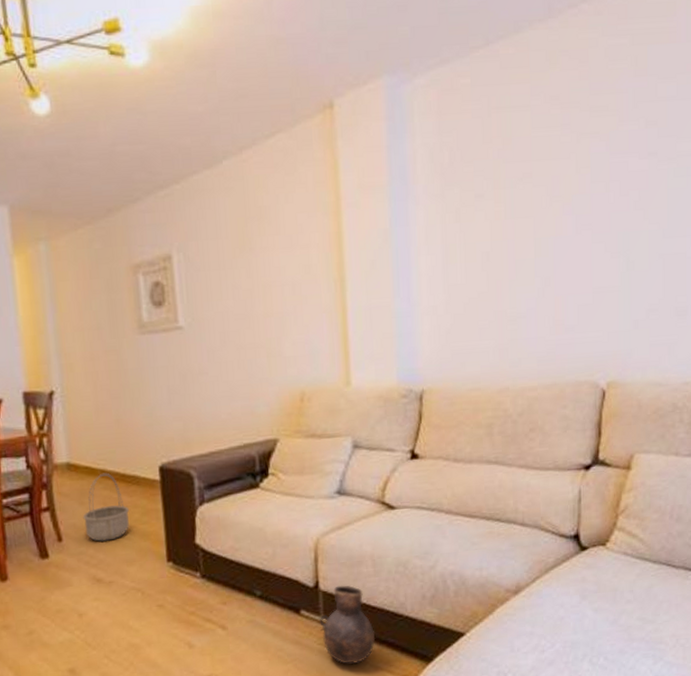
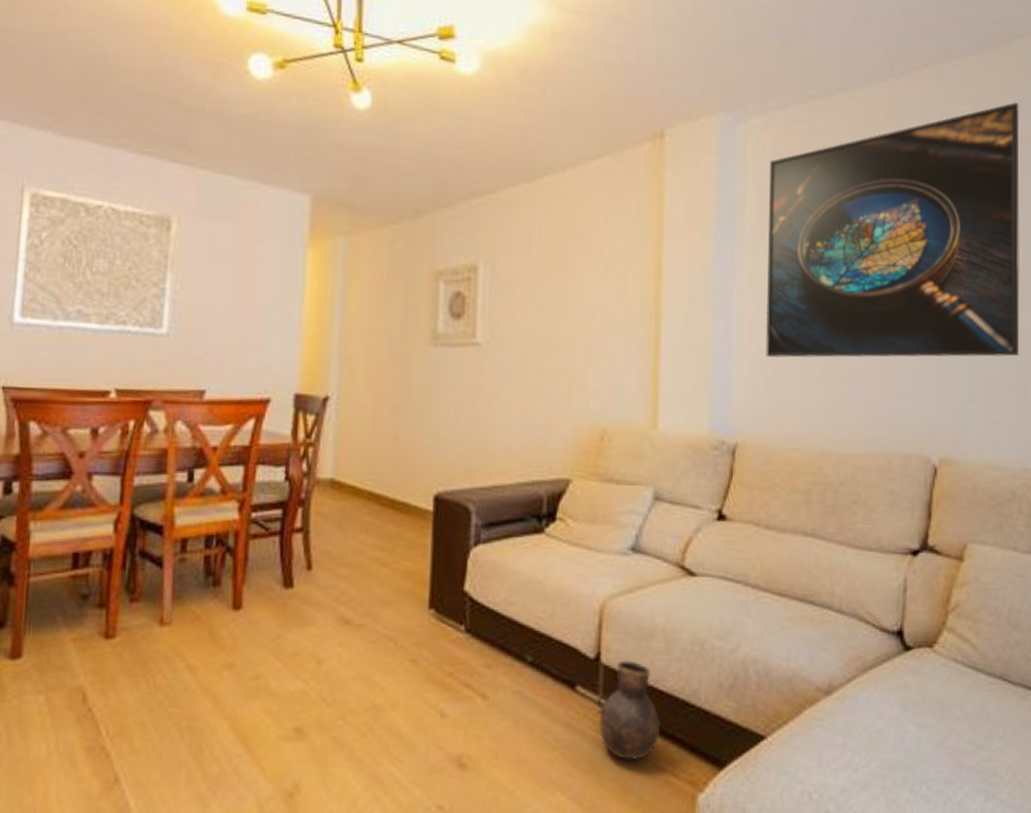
basket: present [83,472,130,542] -> none [339,495,393,576]
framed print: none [436,29,679,309] -> present [765,102,1020,358]

